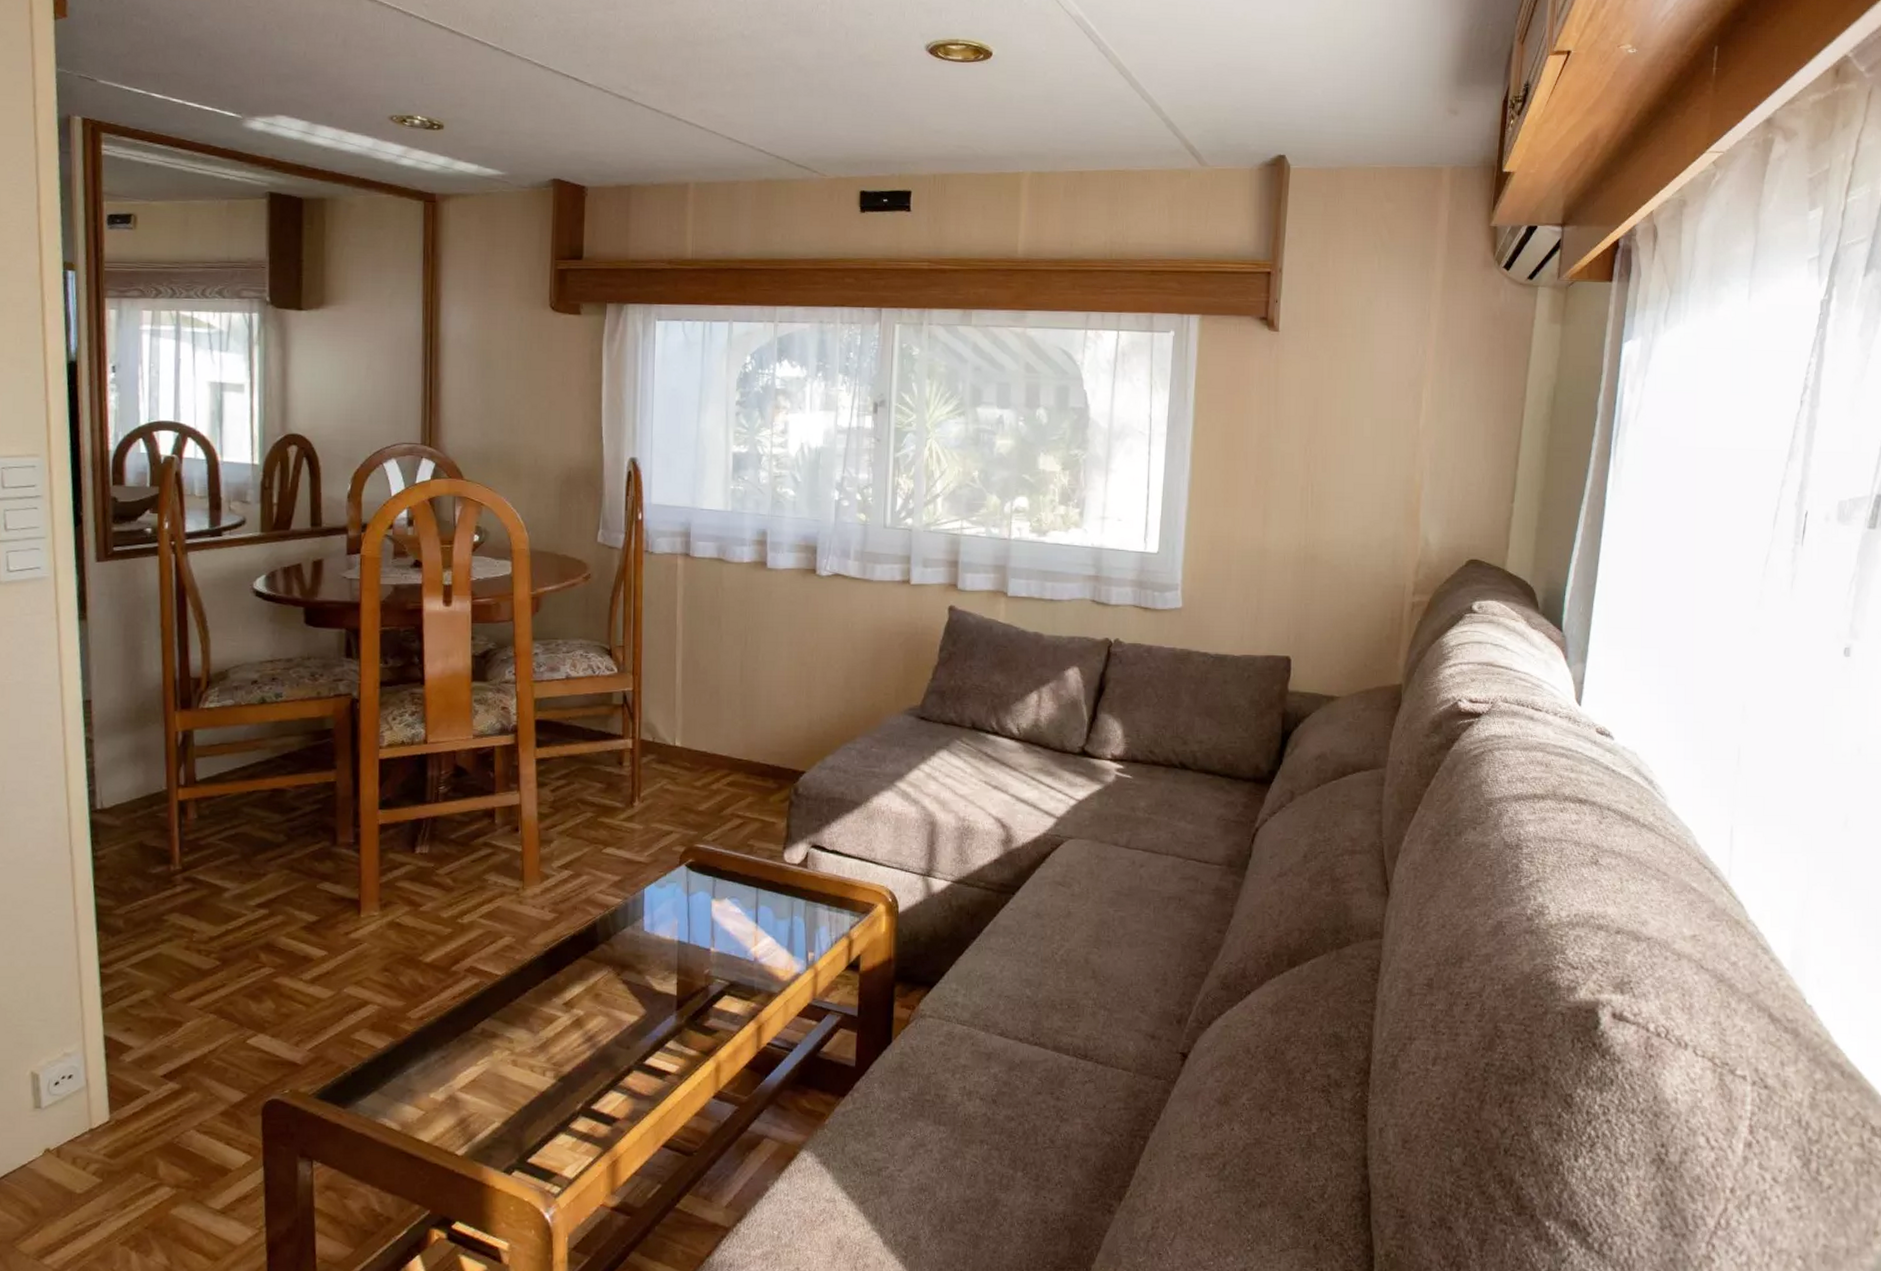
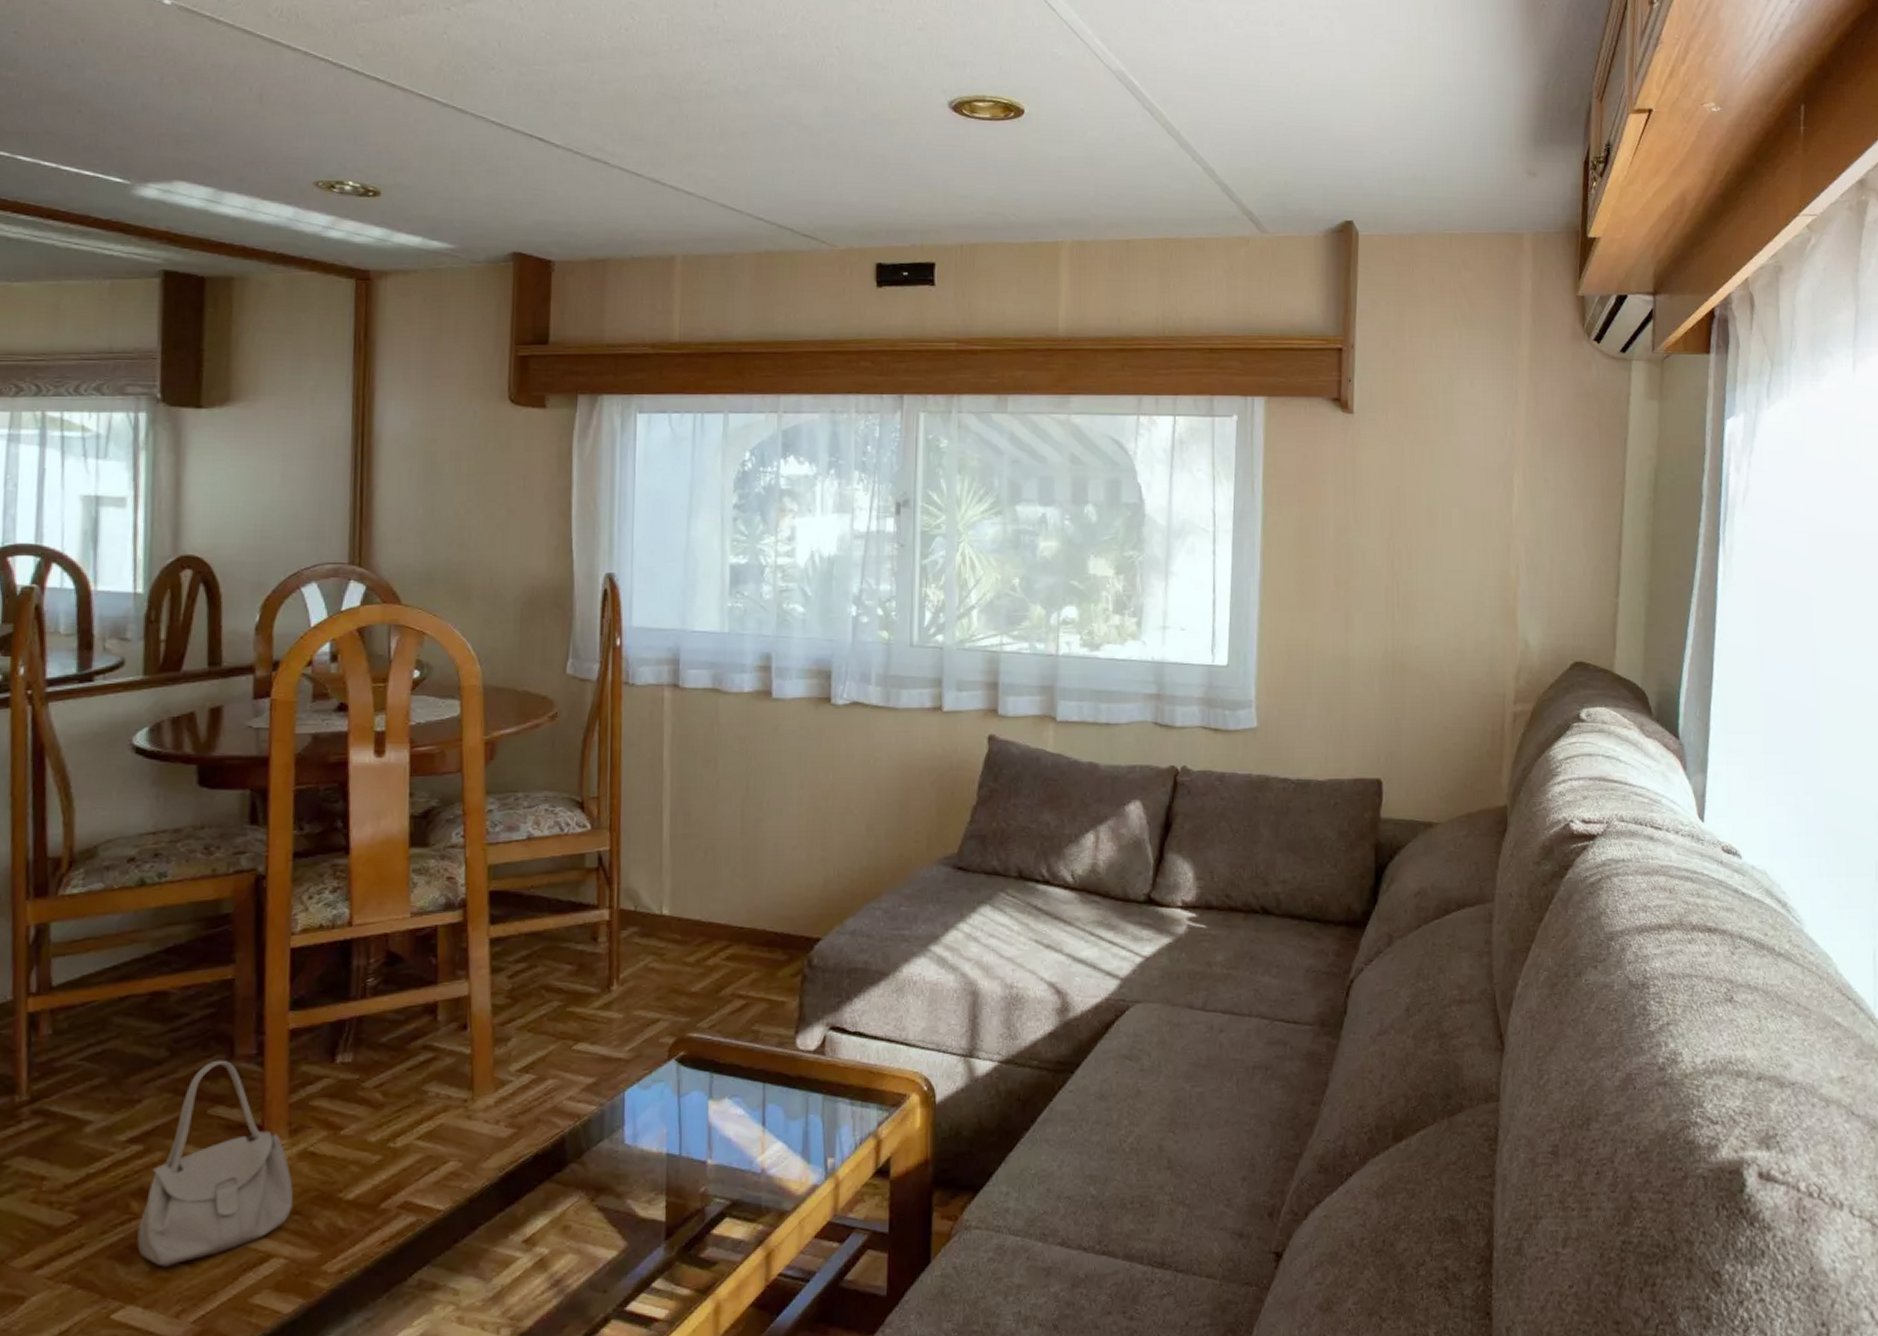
handbag: none [265,846,385,1005] -> present [137,1059,294,1267]

